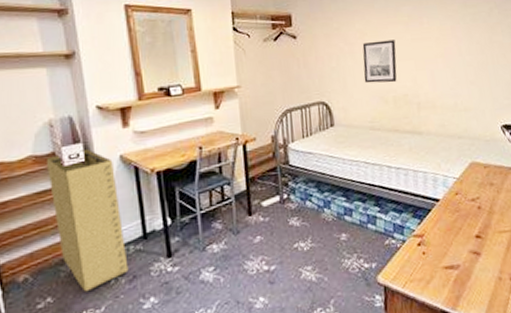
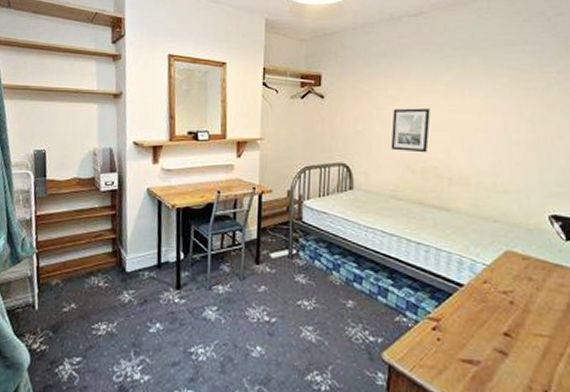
laundry hamper: present [47,149,129,292] -> none [86,179,142,306]

